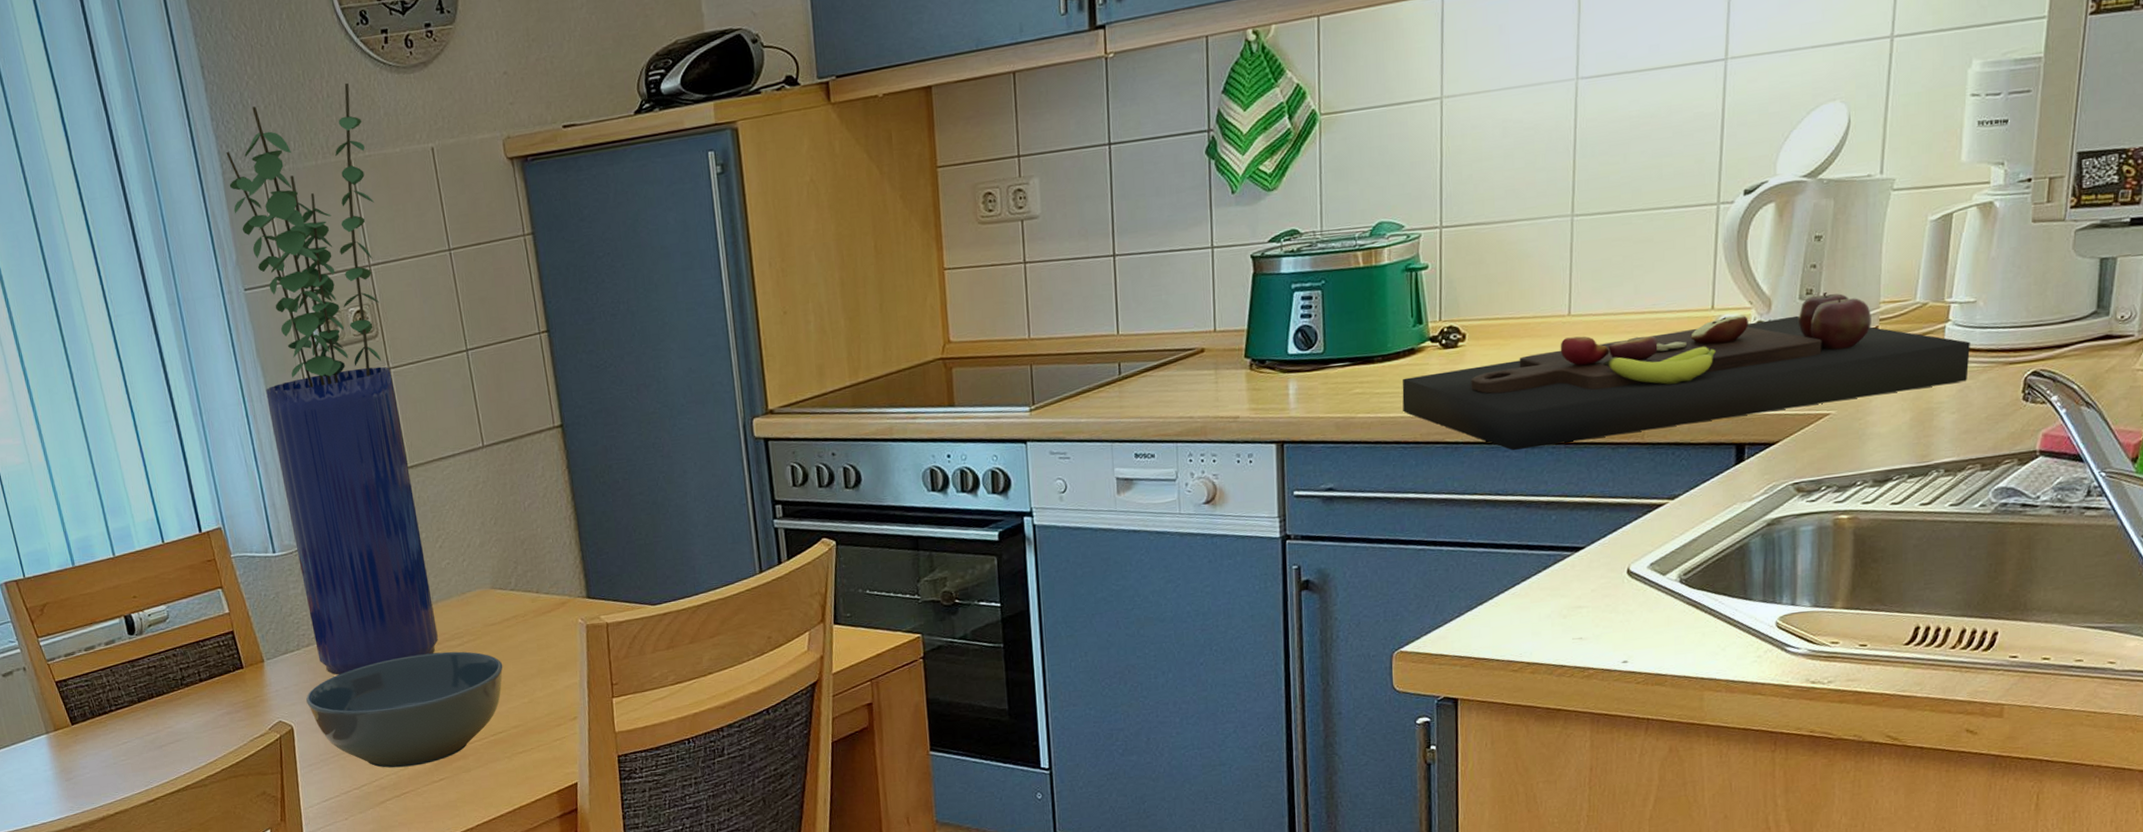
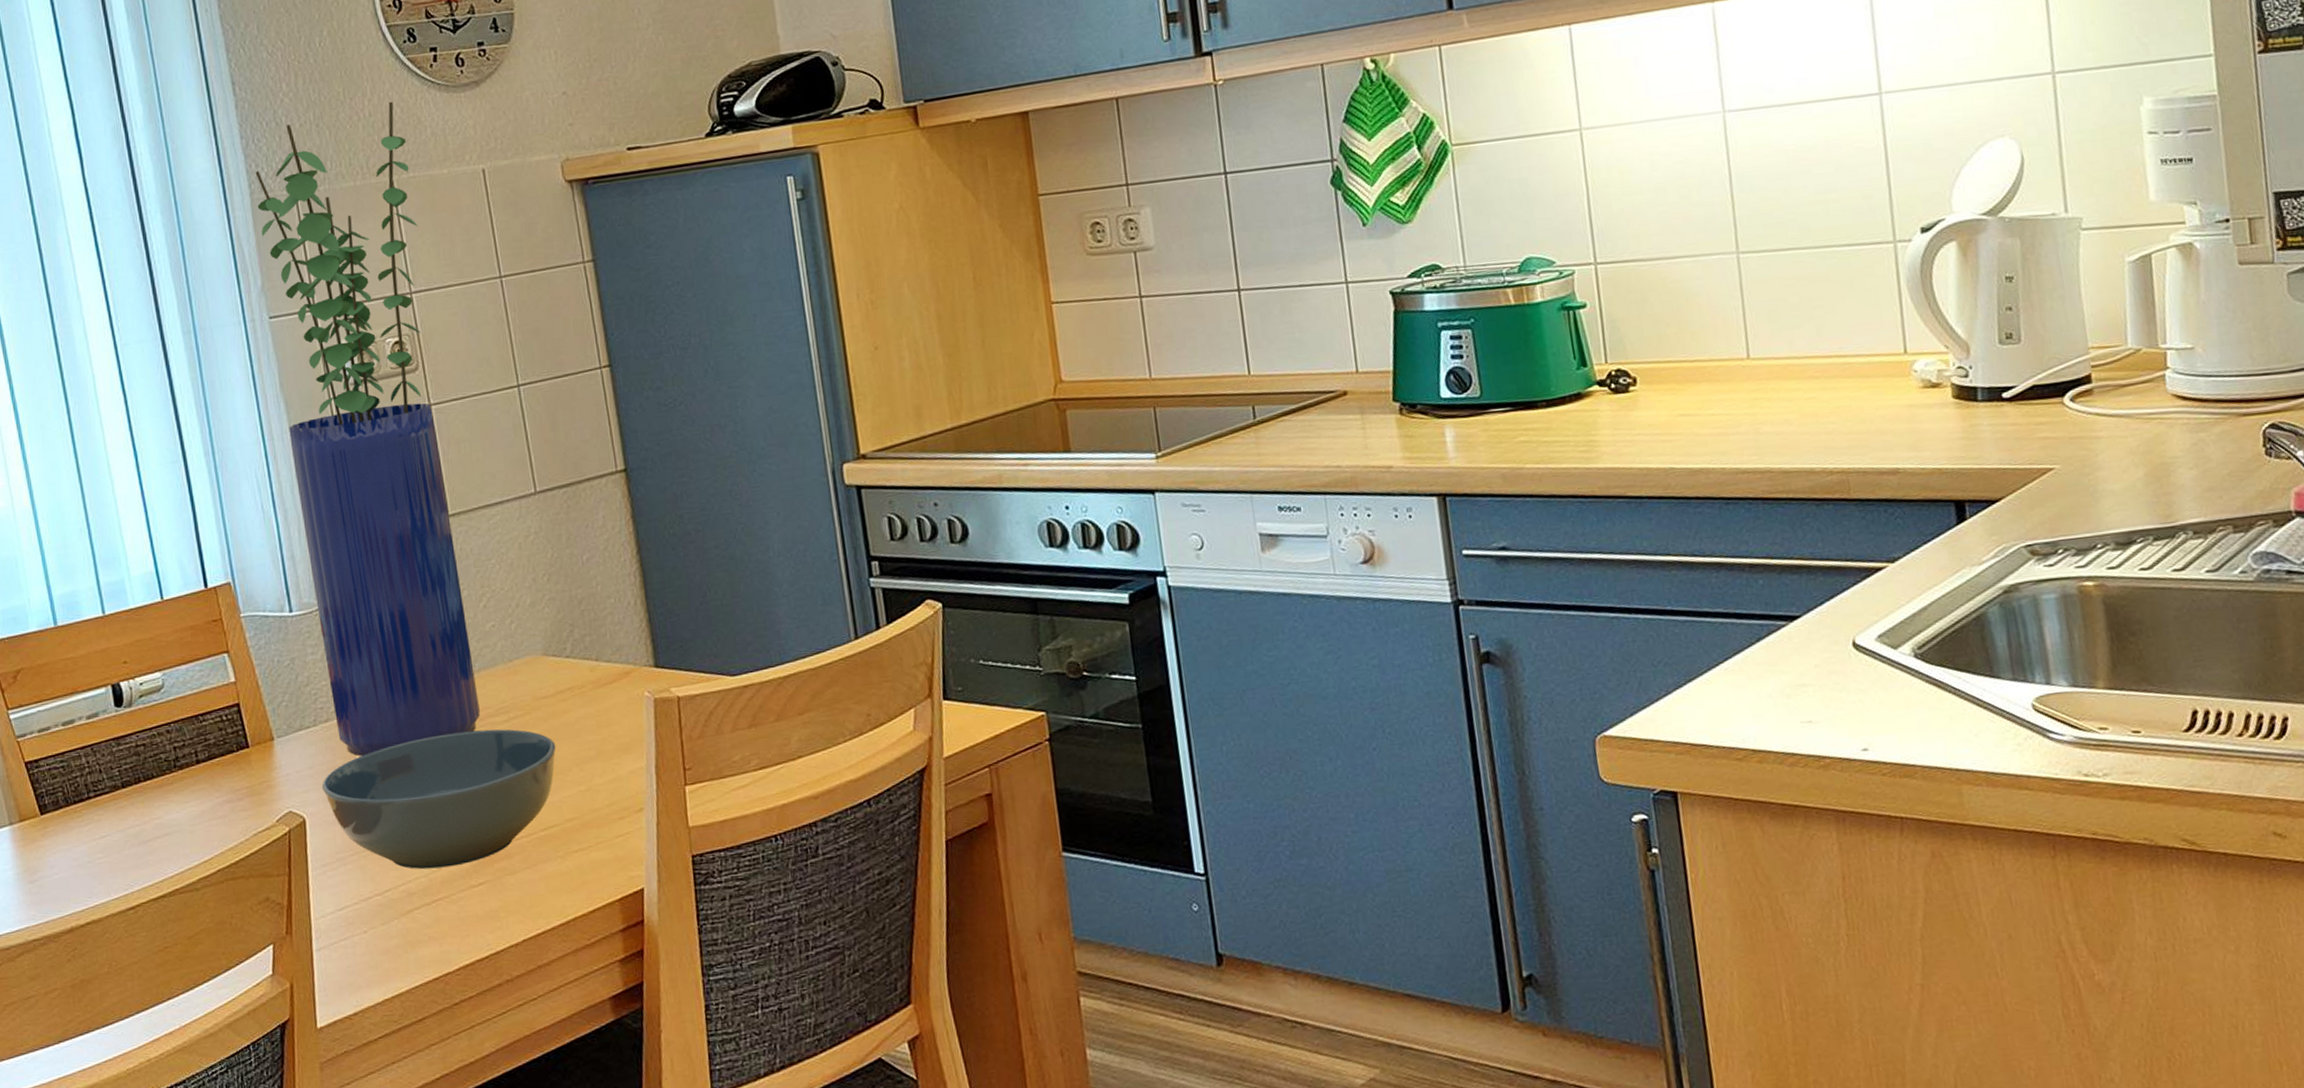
cutting board: present [1402,292,1970,451] -> none [1571,337,2200,507]

